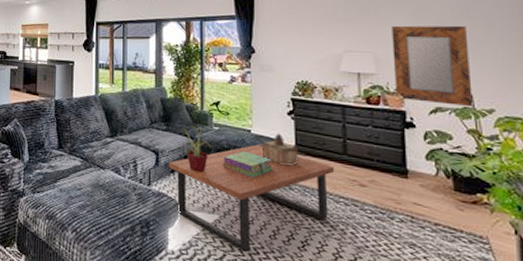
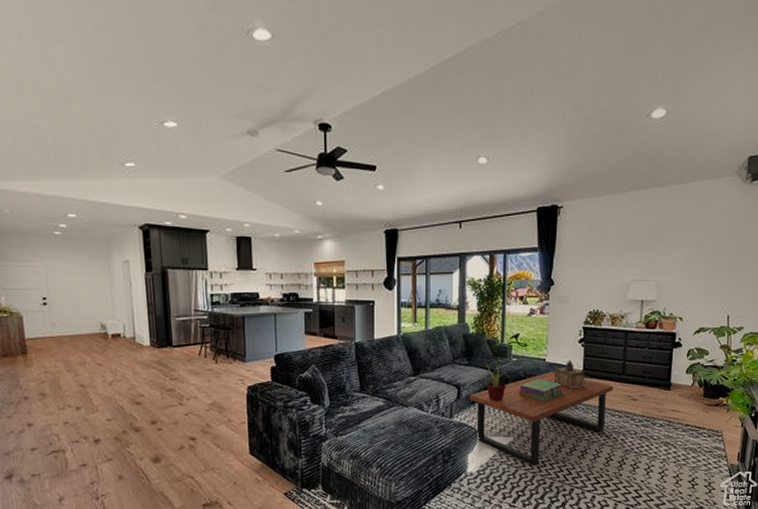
home mirror: present [392,25,473,107] -> none [670,253,734,326]

